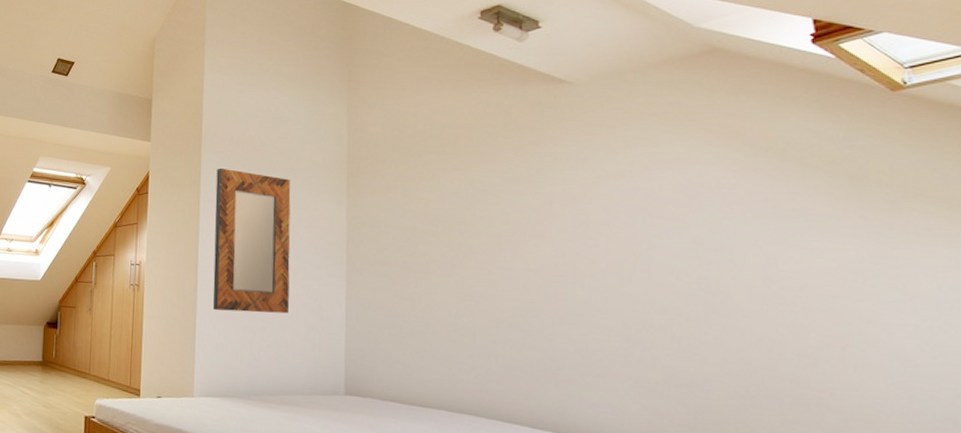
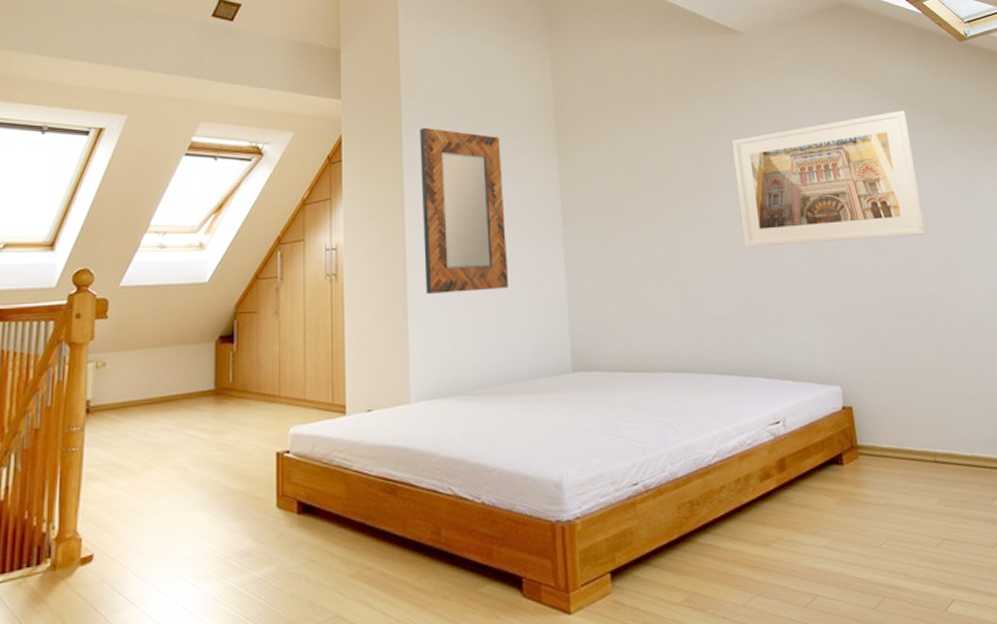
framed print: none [546,170,801,312] -> present [732,110,926,247]

